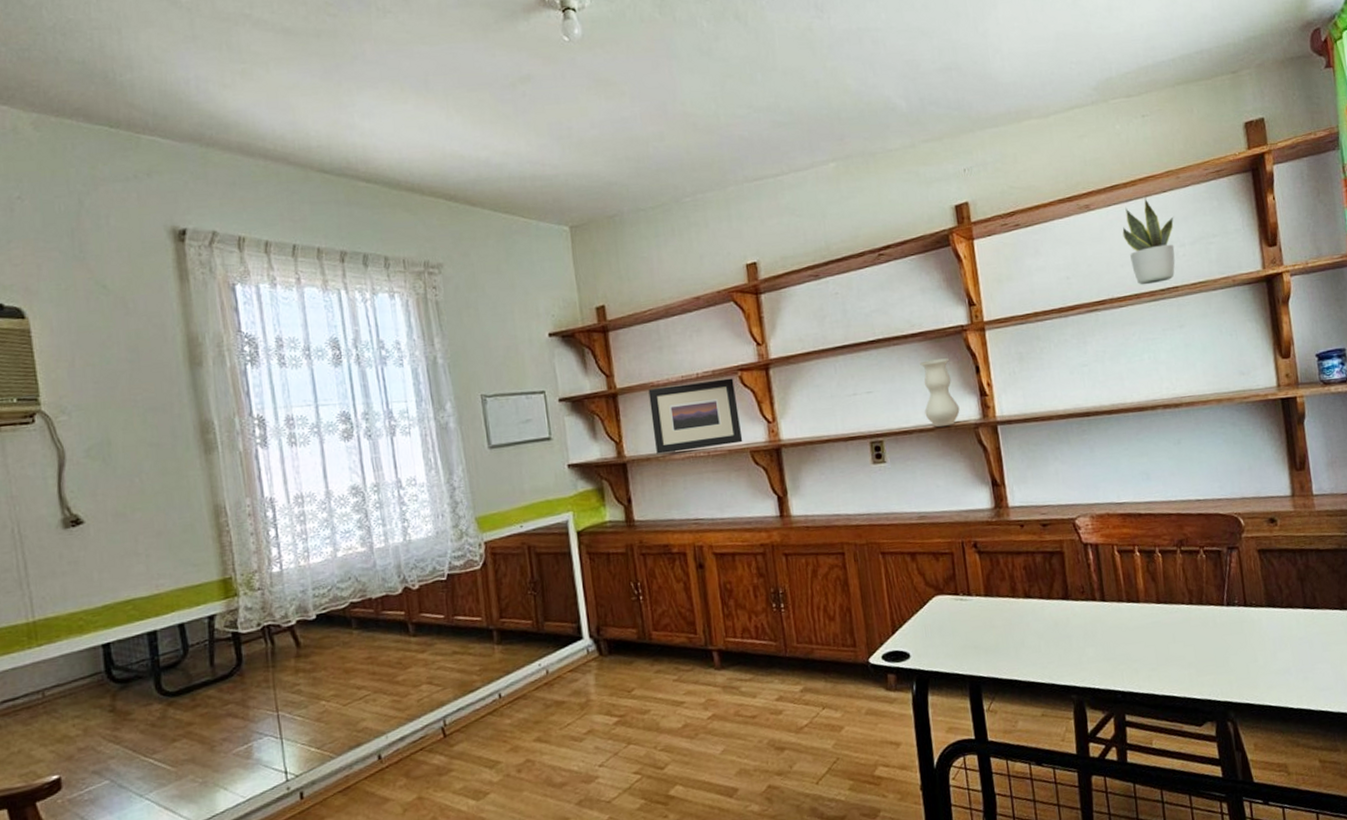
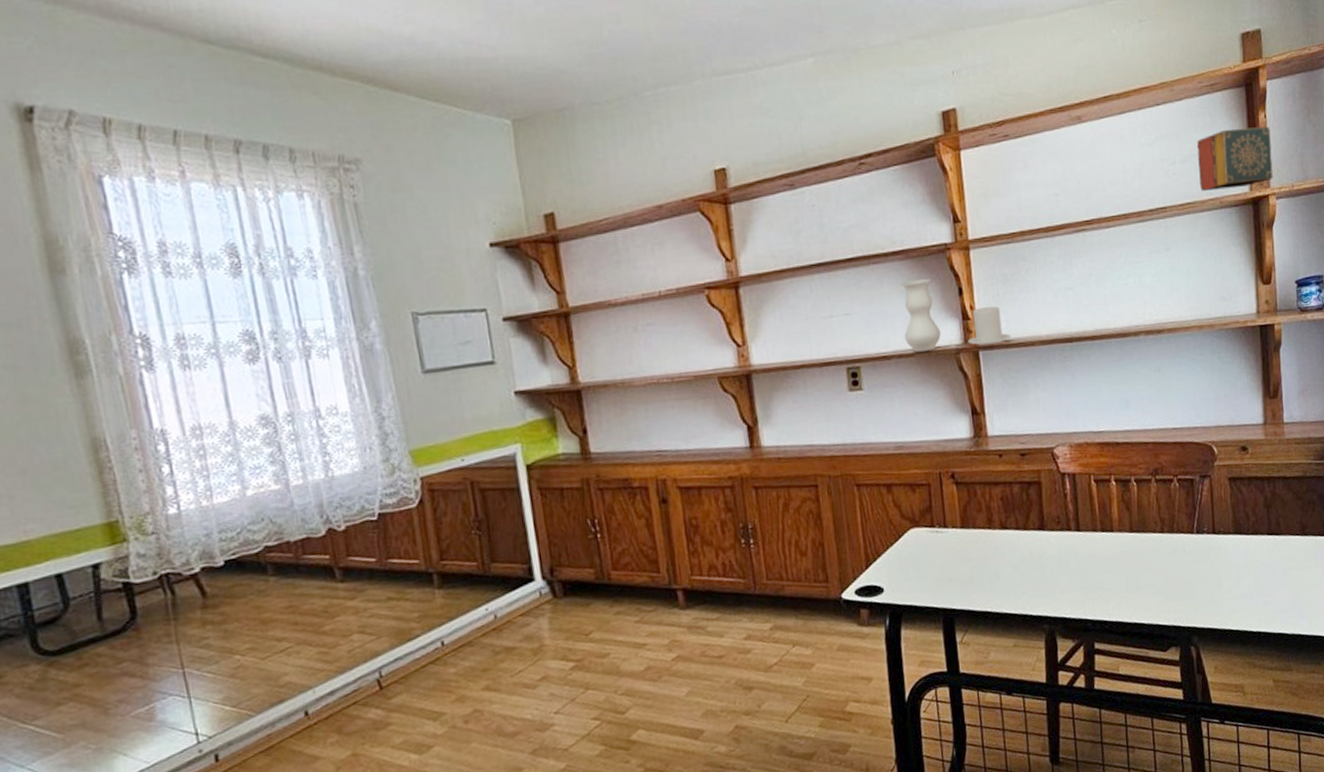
picture frame: present [648,378,743,454] -> none [605,297,710,380]
candle: none [986,383,1029,421] -> present [967,306,1012,347]
potted plant: present [1122,197,1175,285] -> none [1113,109,1166,205]
decorative box: none [1205,207,1286,271] -> present [1196,126,1273,191]

